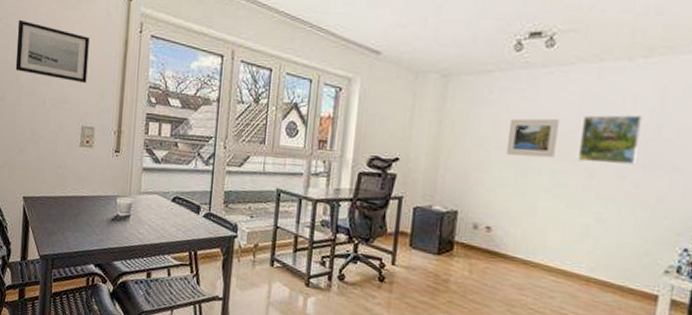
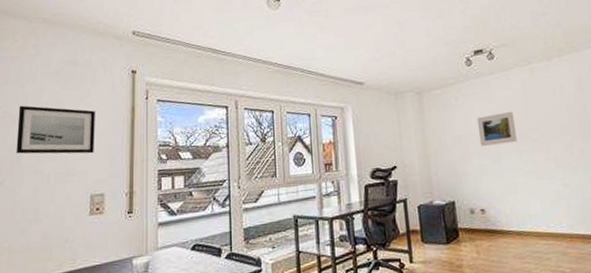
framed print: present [578,115,642,165] -> none [530,98,576,141]

